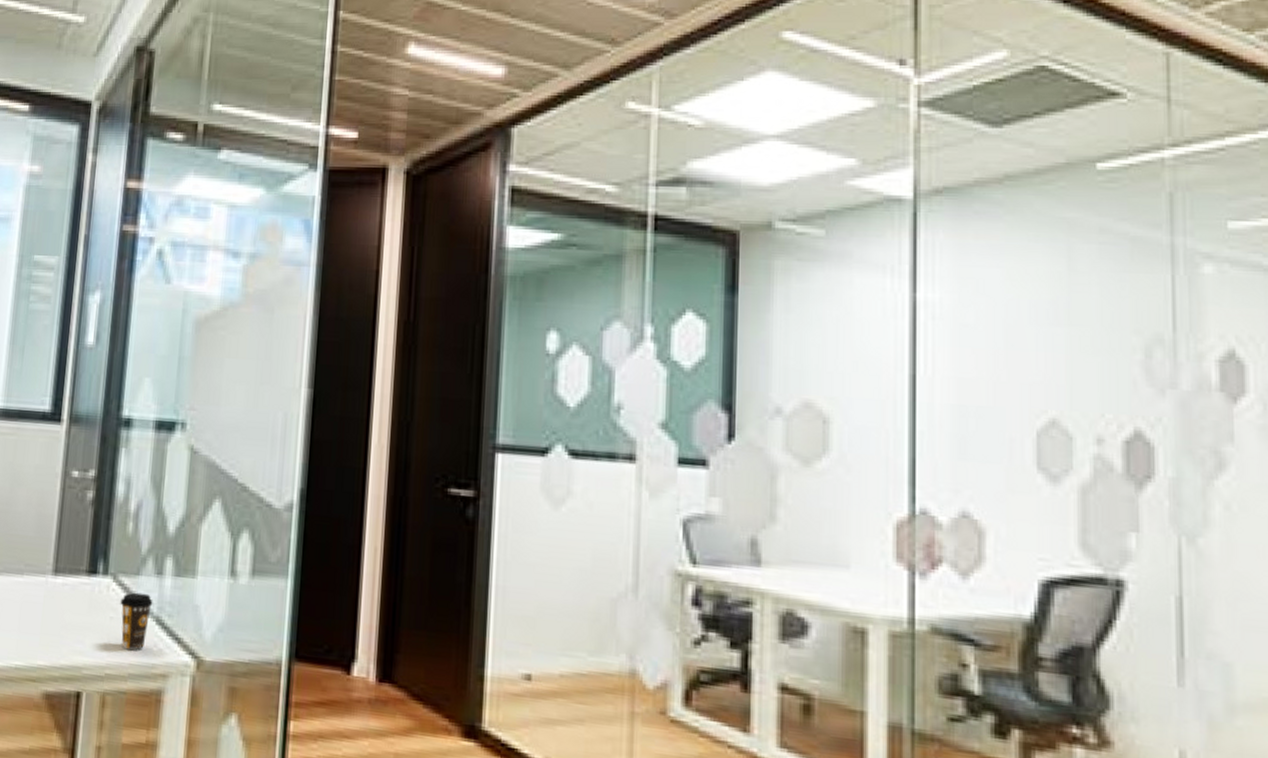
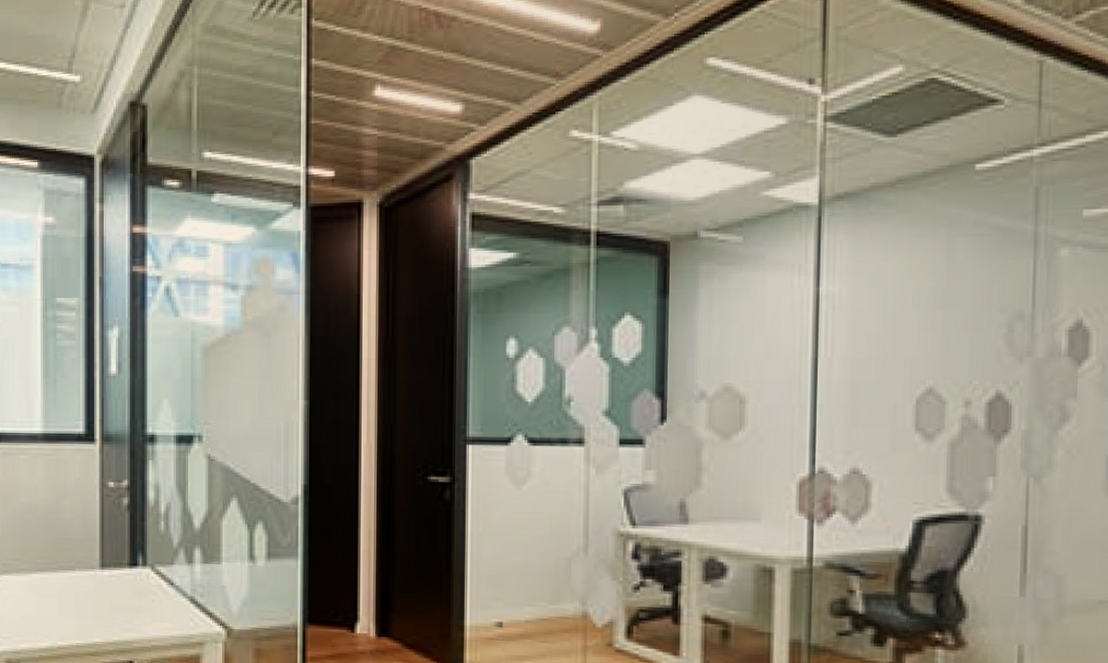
coffee cup: present [120,592,153,651] -> none [159,578,187,626]

